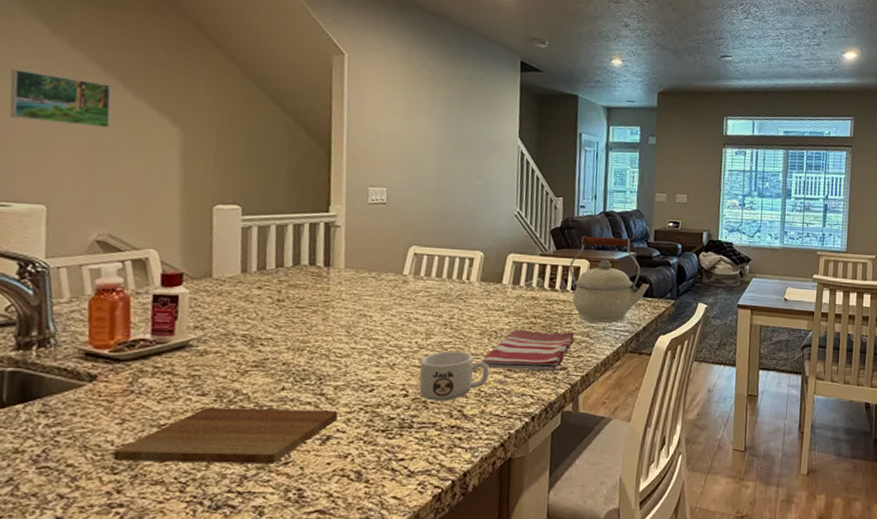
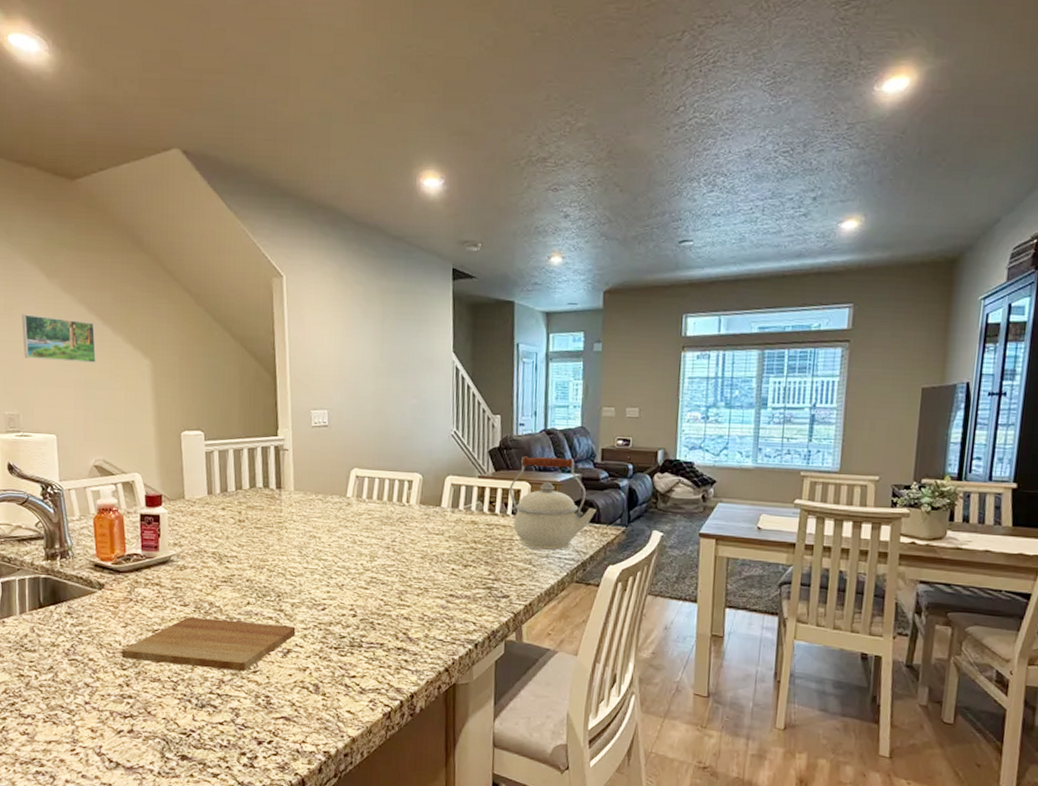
mug: present [419,351,489,401] -> none [366,573,431,623]
dish towel: present [481,329,575,370] -> none [424,554,517,598]

